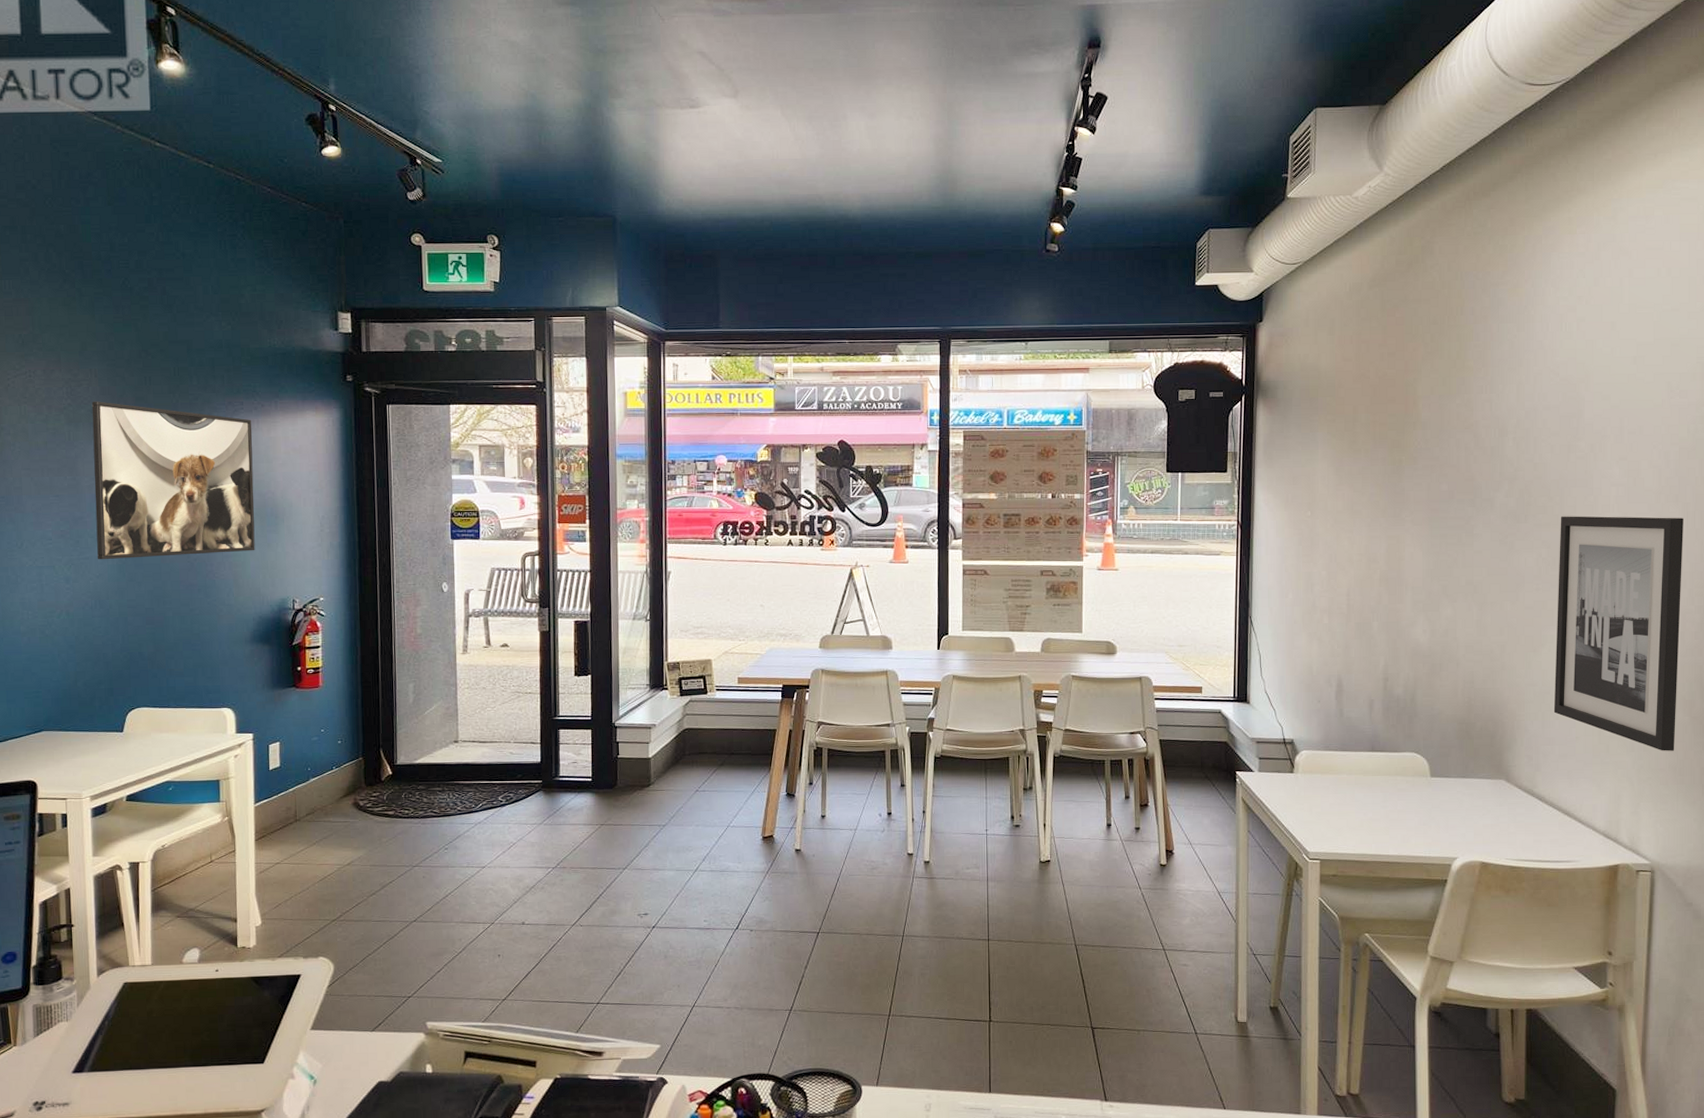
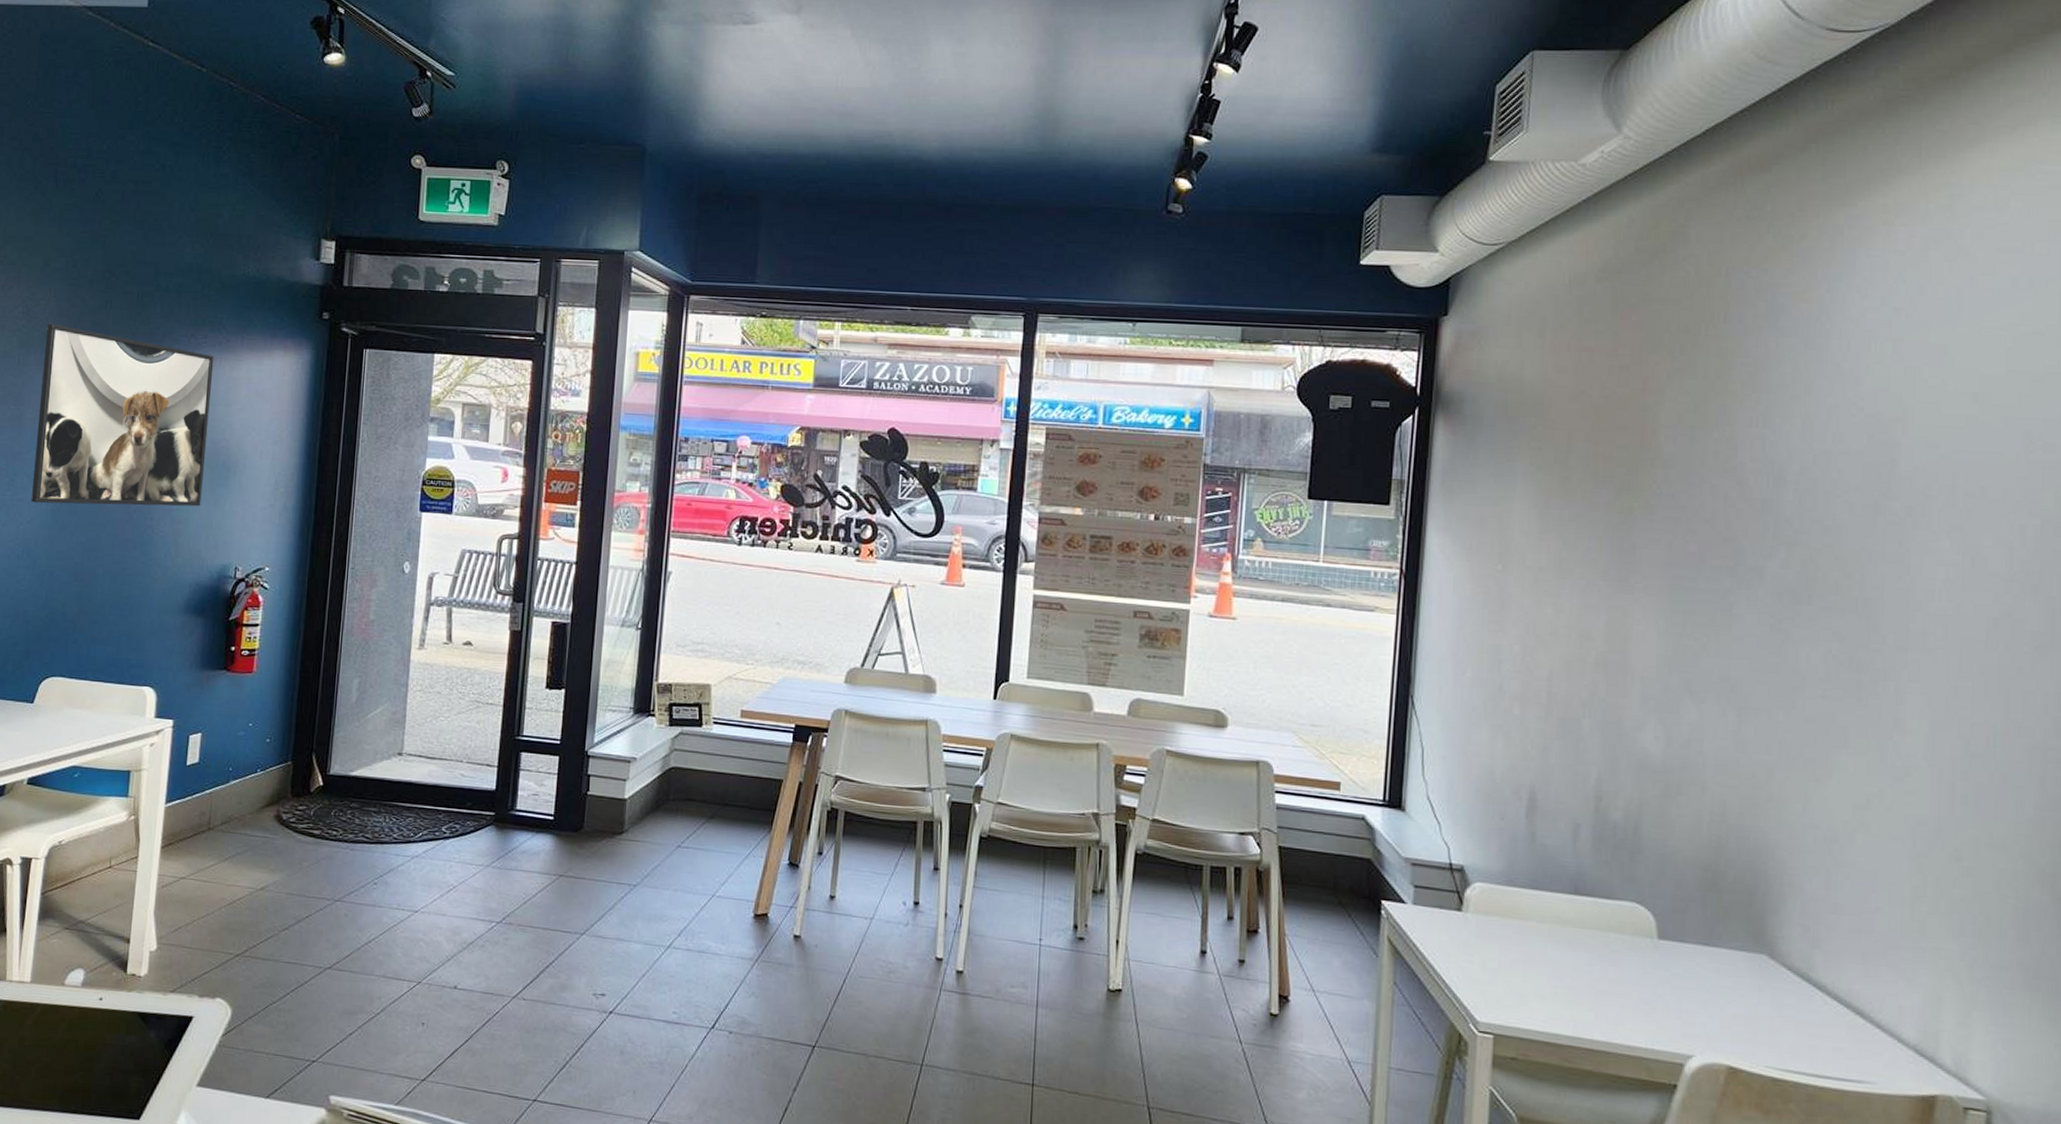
wall art: present [1553,516,1684,751] -> none [1843,600,2046,943]

